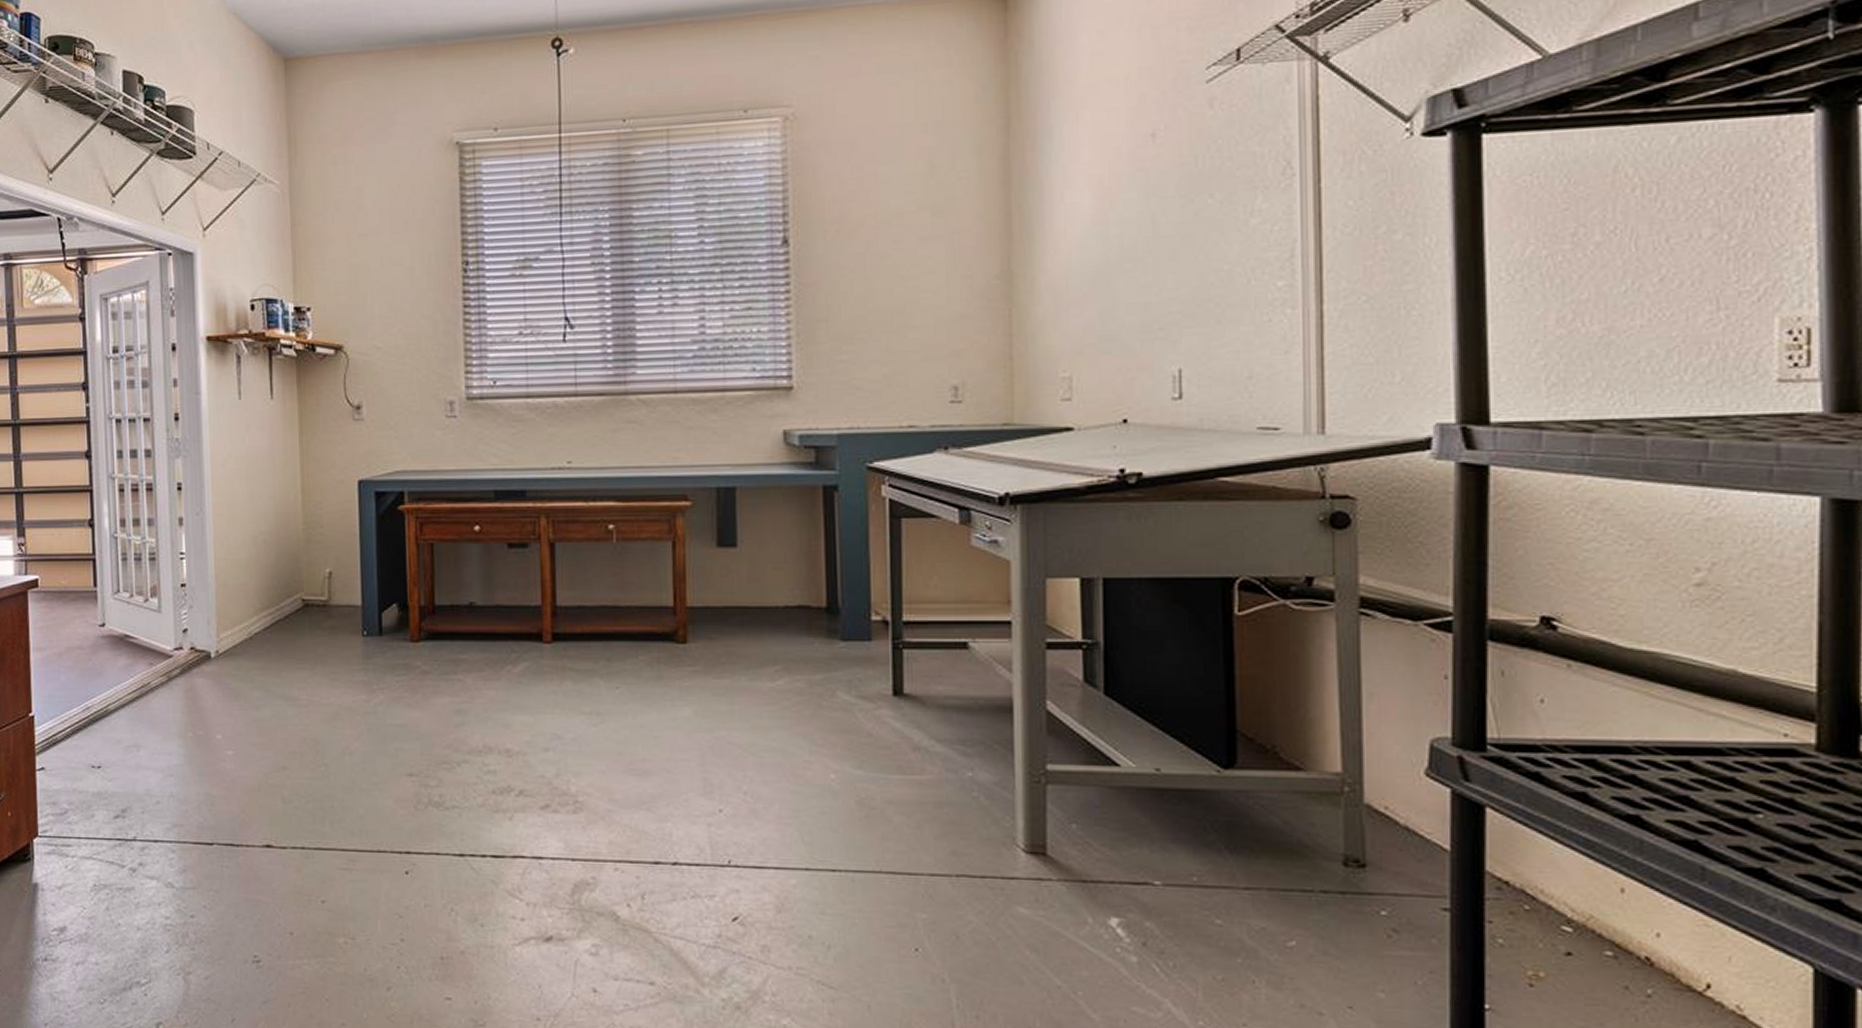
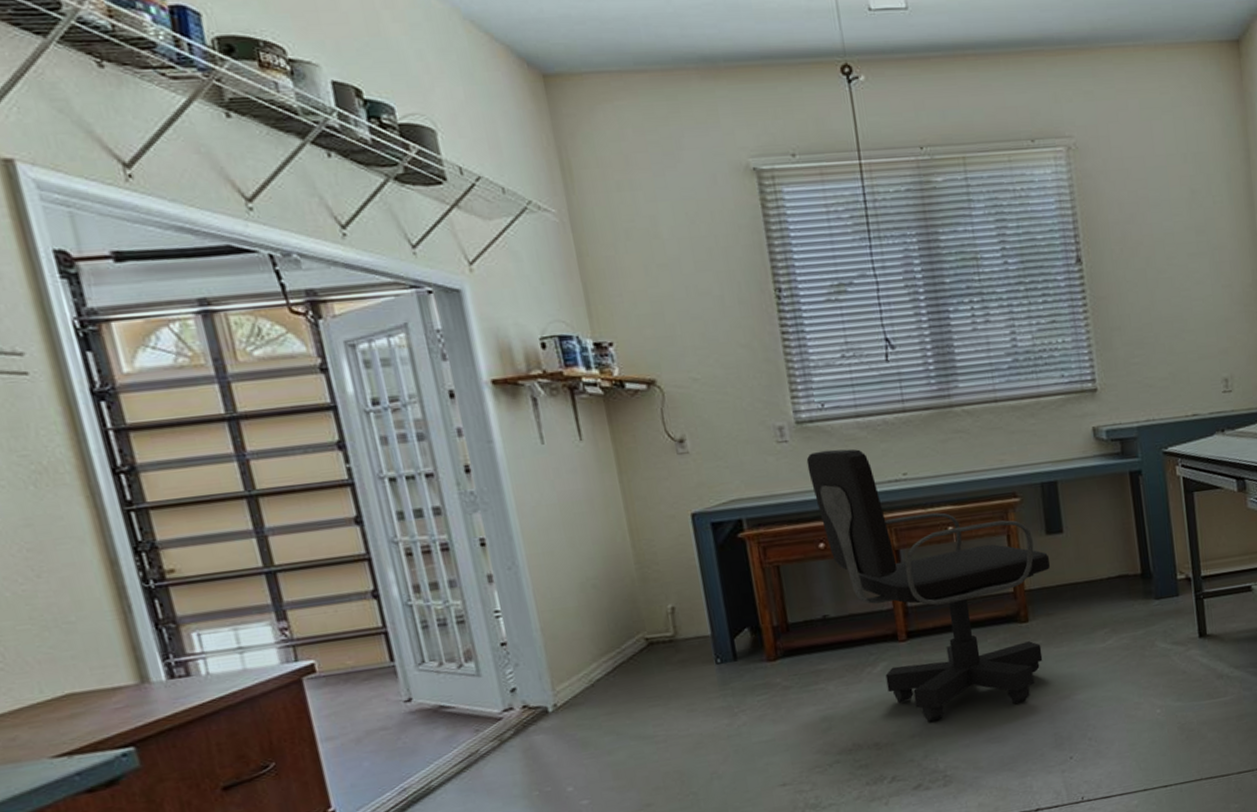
office chair: none [472,429,719,738] -> present [806,449,1050,723]

